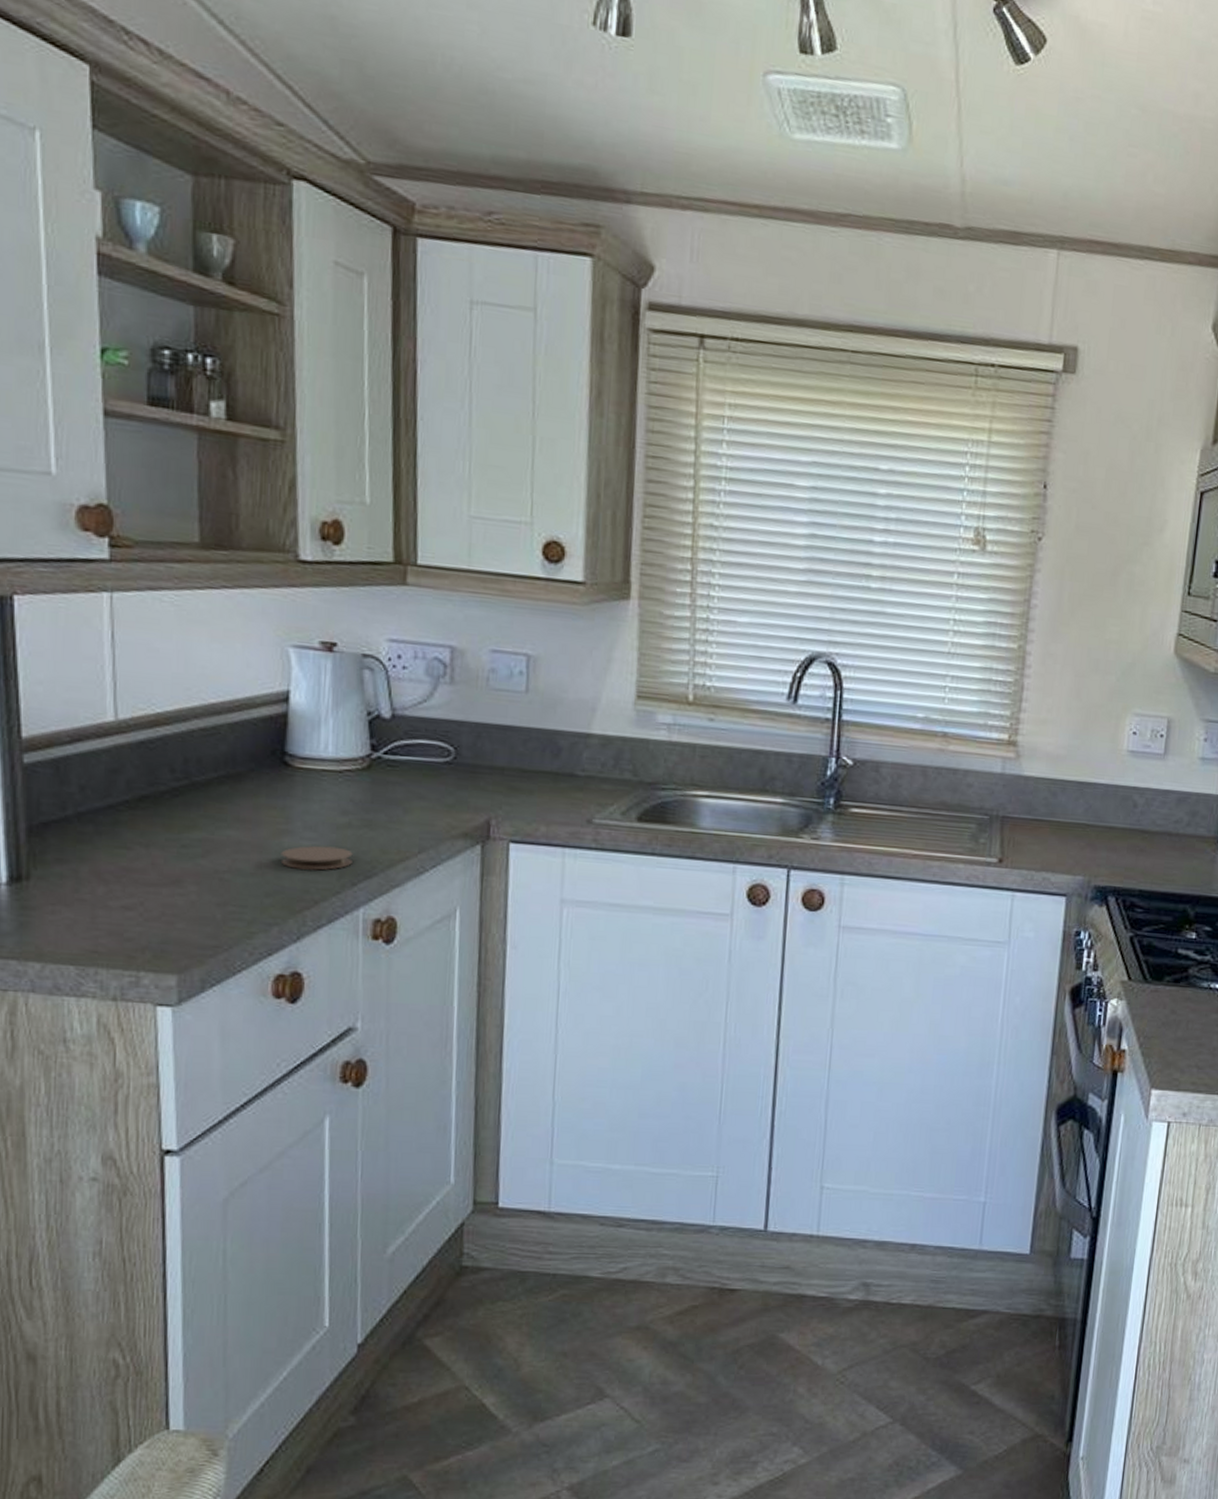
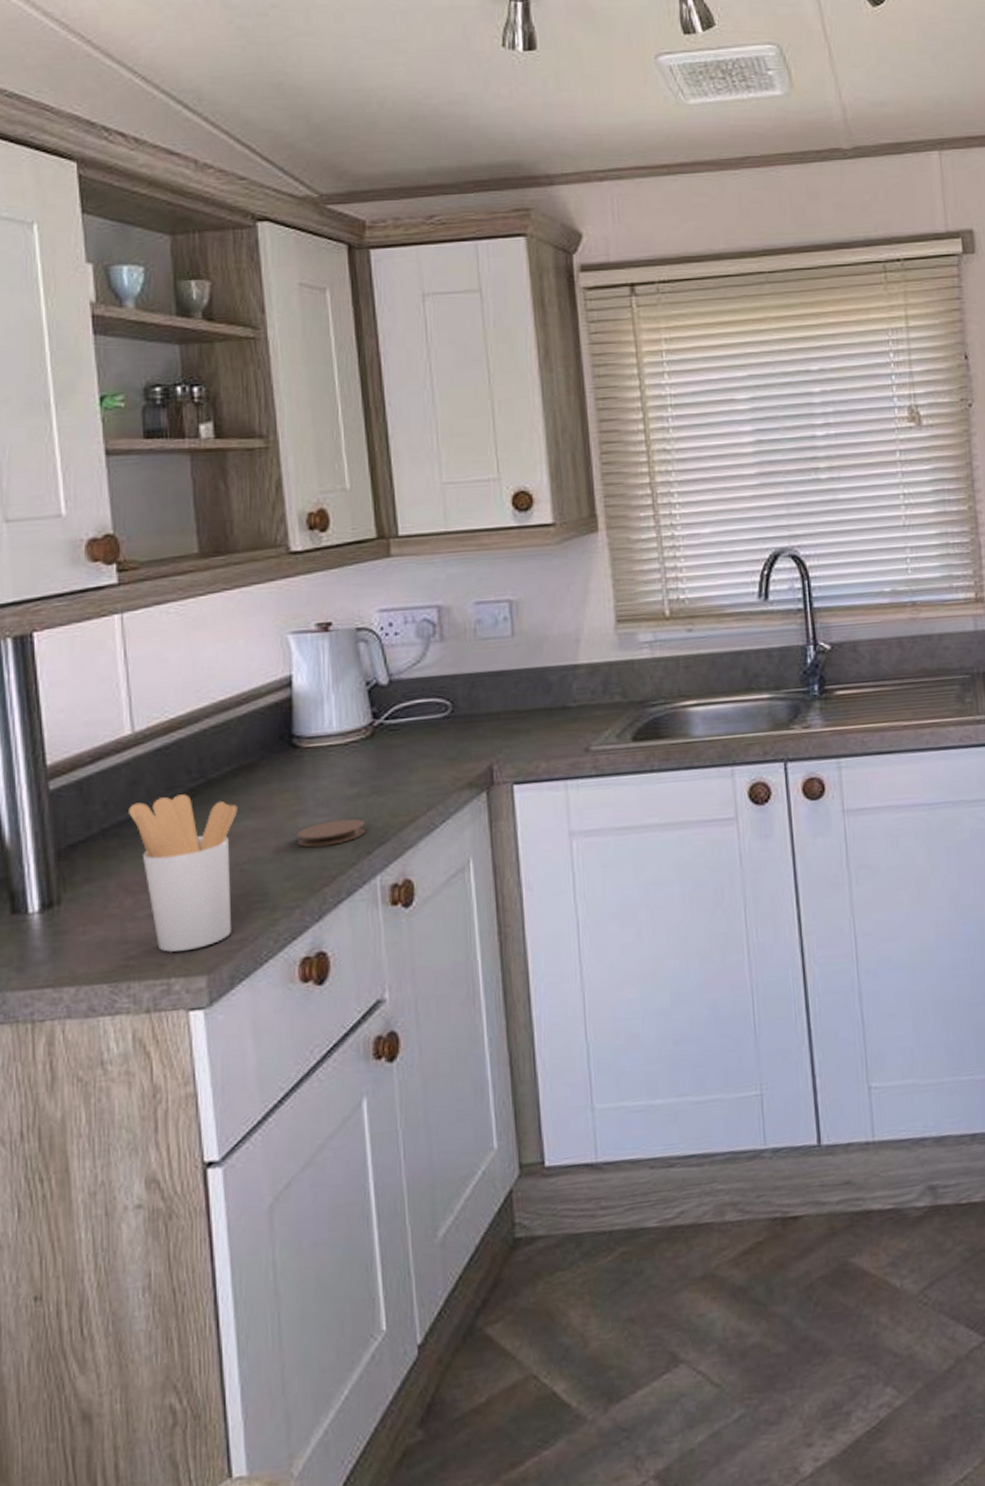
utensil holder: none [106,791,222,948] -> present [129,794,238,953]

